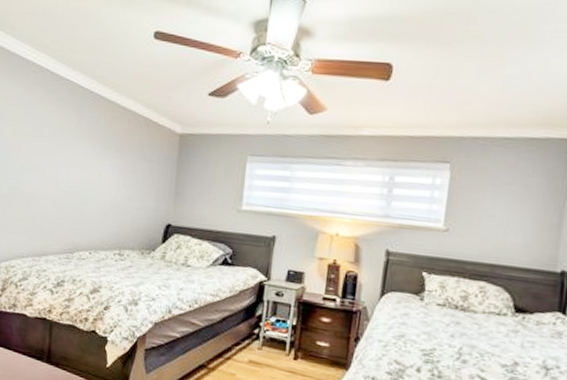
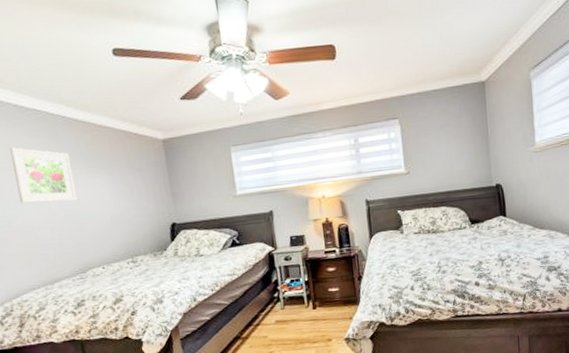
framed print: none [32,113,88,178] -> present [9,147,78,204]

